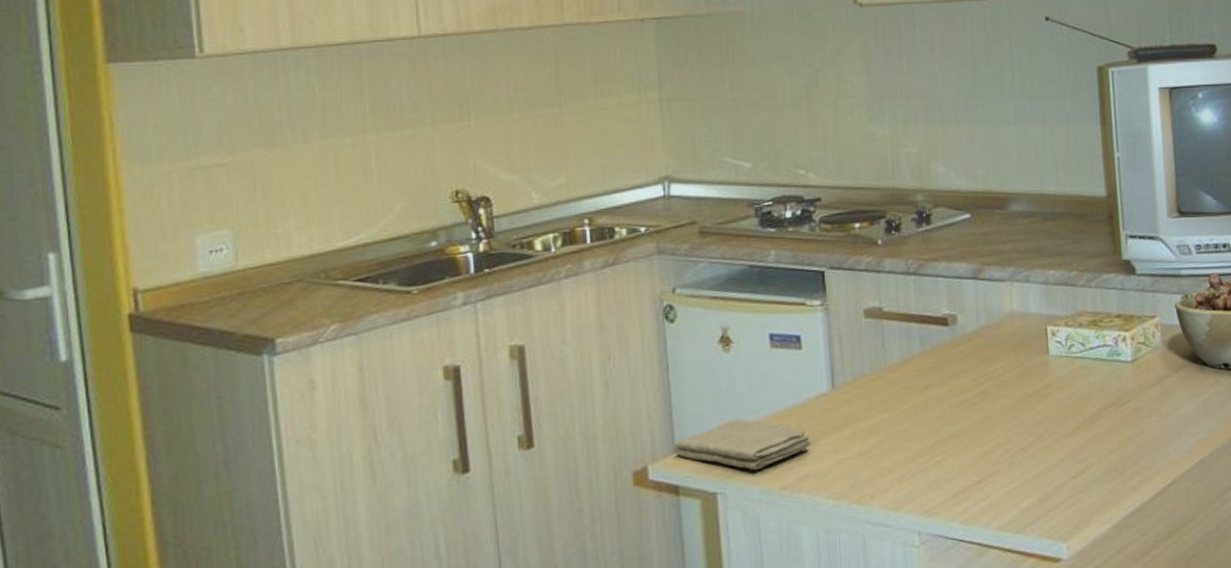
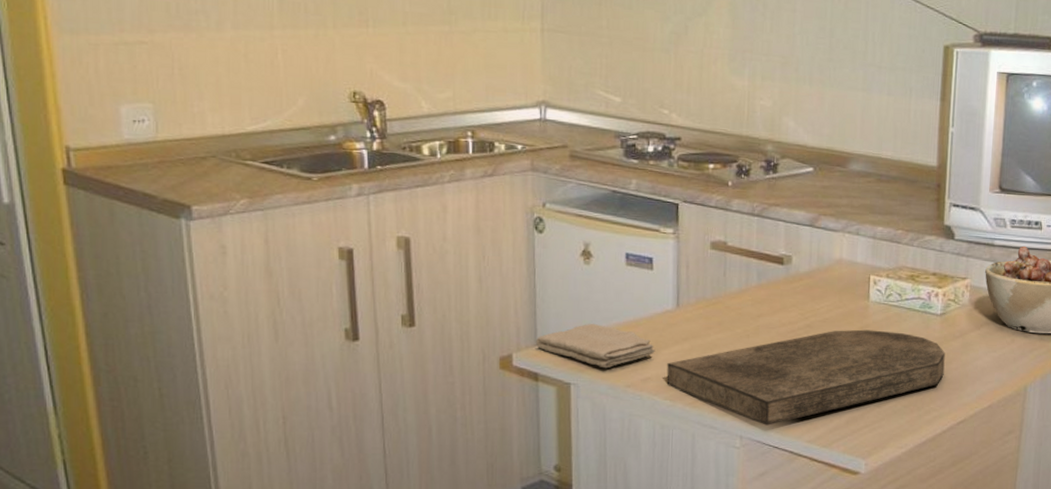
cutting board: none [826,387,1144,516] -> present [666,329,945,426]

